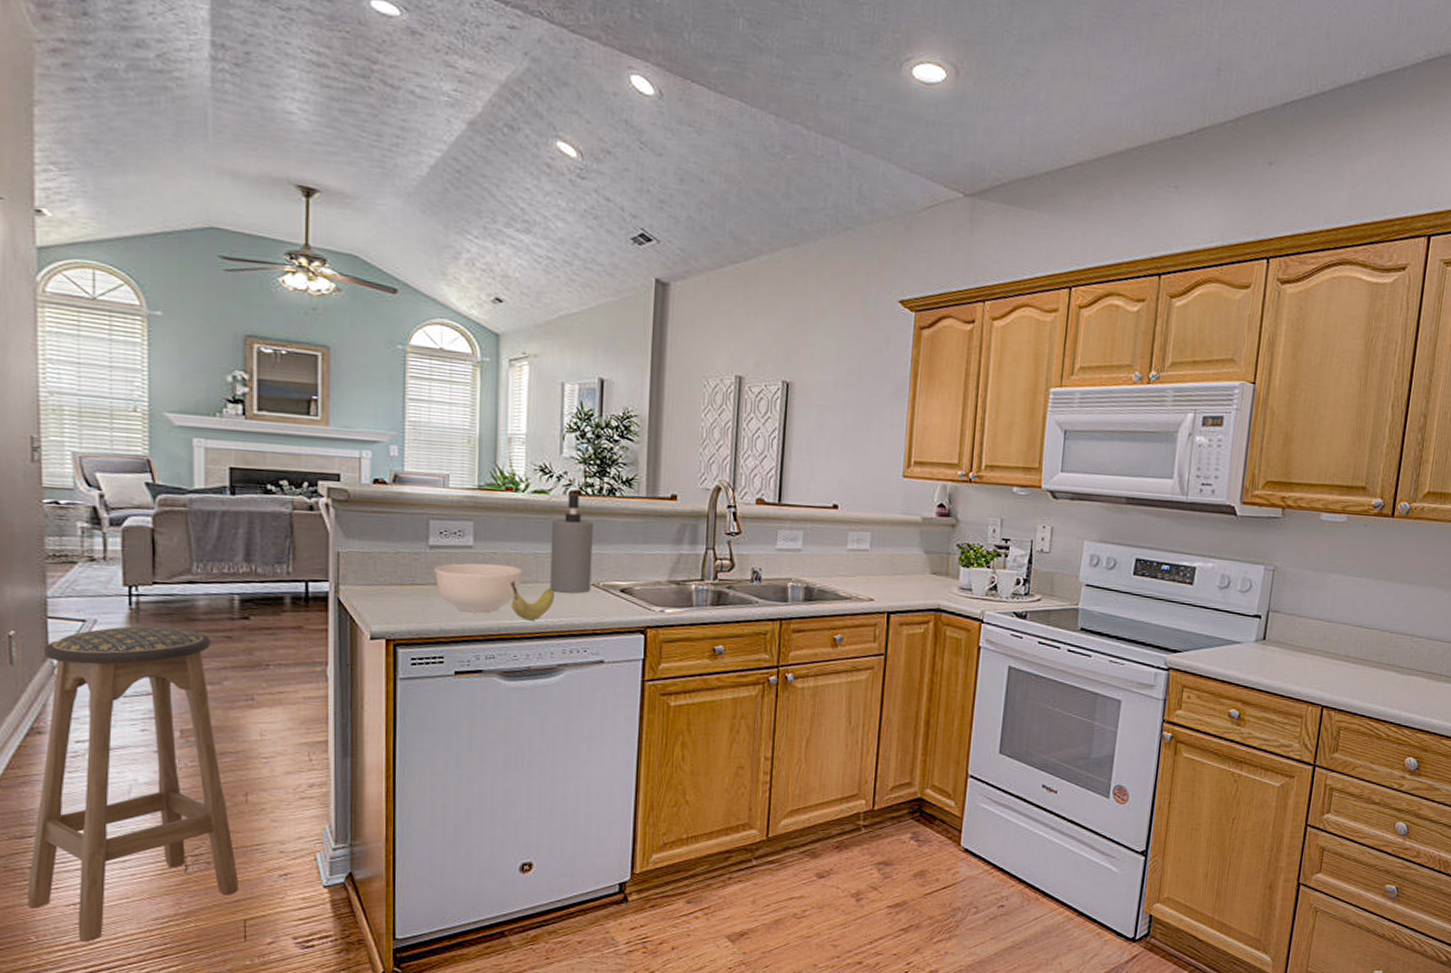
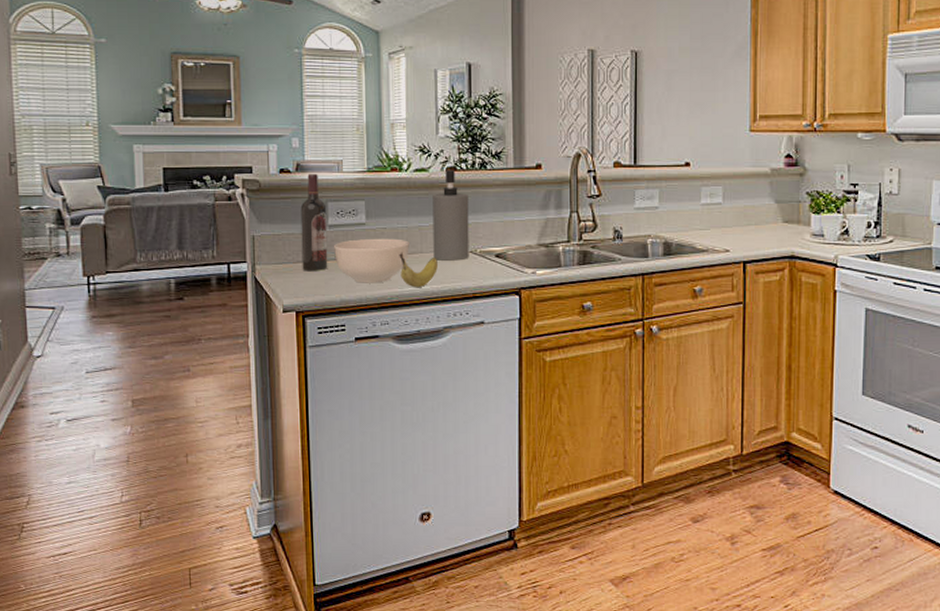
stool: present [27,625,238,942] -> none [17,310,183,590]
wine bottle: none [395,486,428,596] -> present [300,173,328,271]

